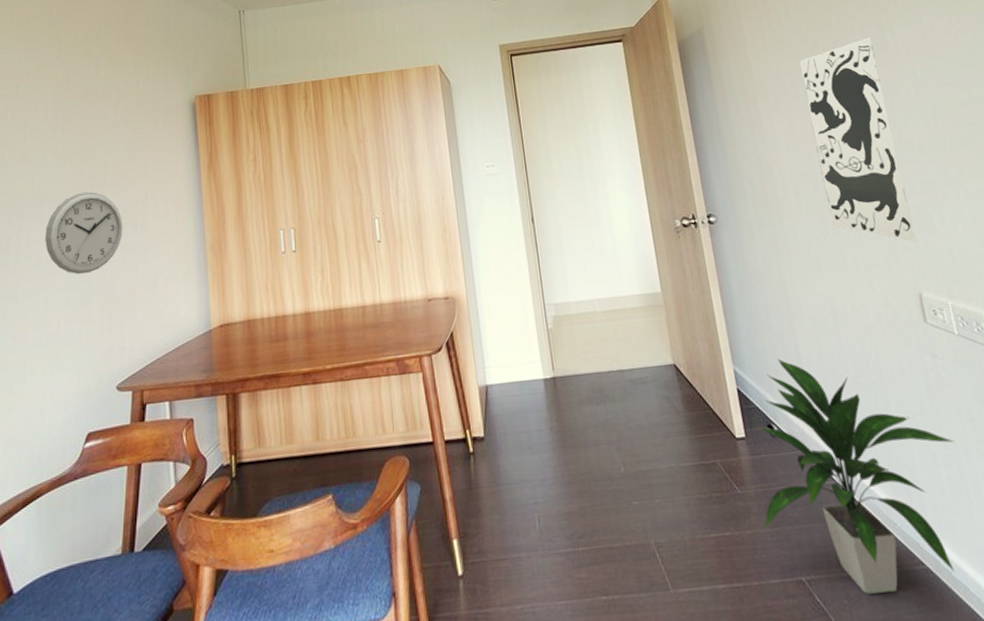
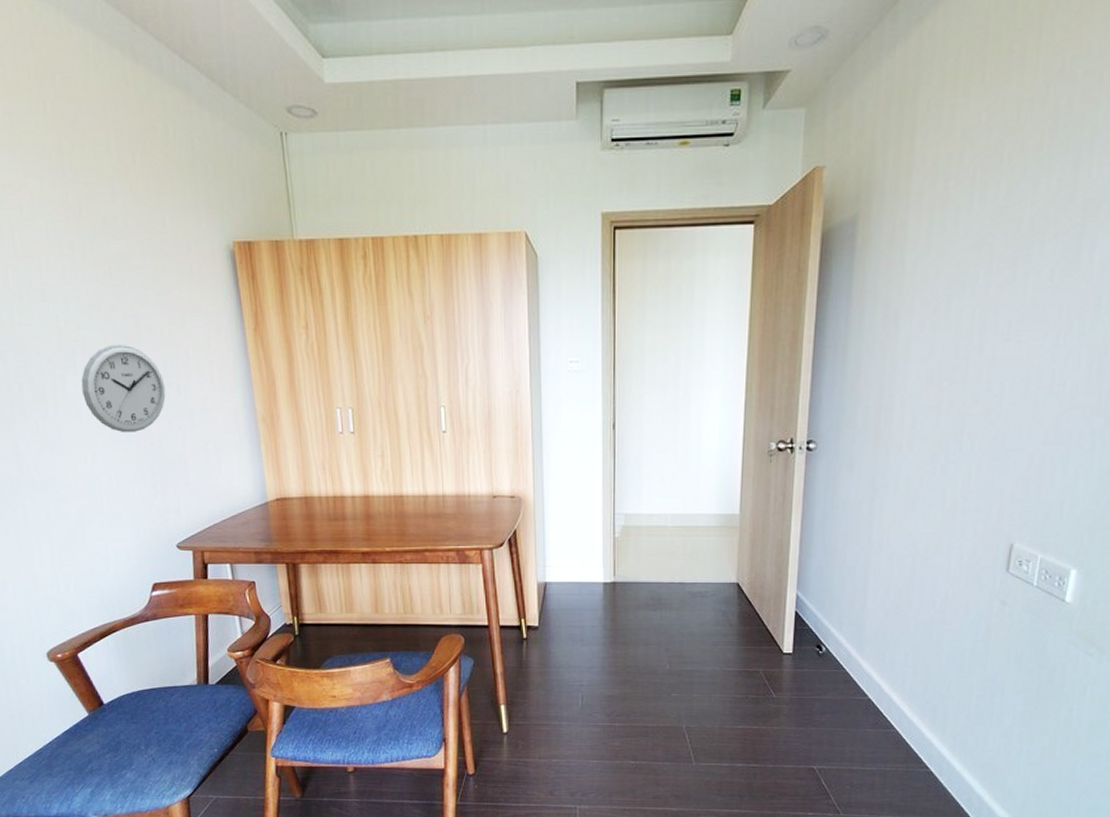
indoor plant: present [758,358,955,594] -> none [790,589,995,786]
wall panel: present [799,37,917,242] -> none [941,248,1062,492]

